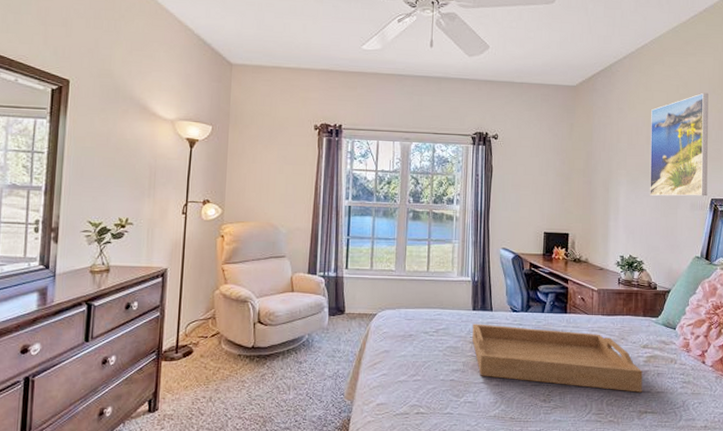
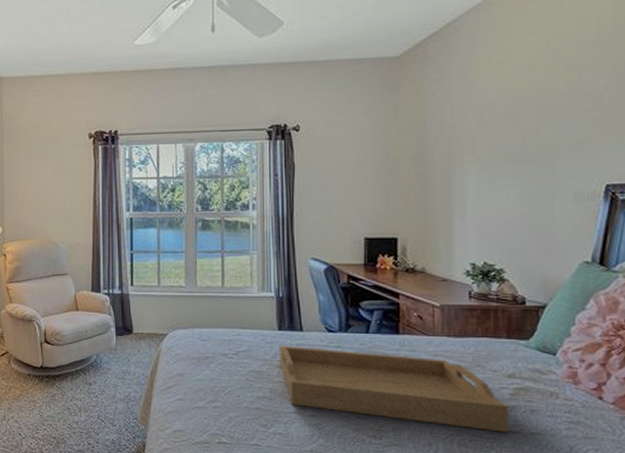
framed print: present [650,92,709,197] -> none [509,44,600,186]

